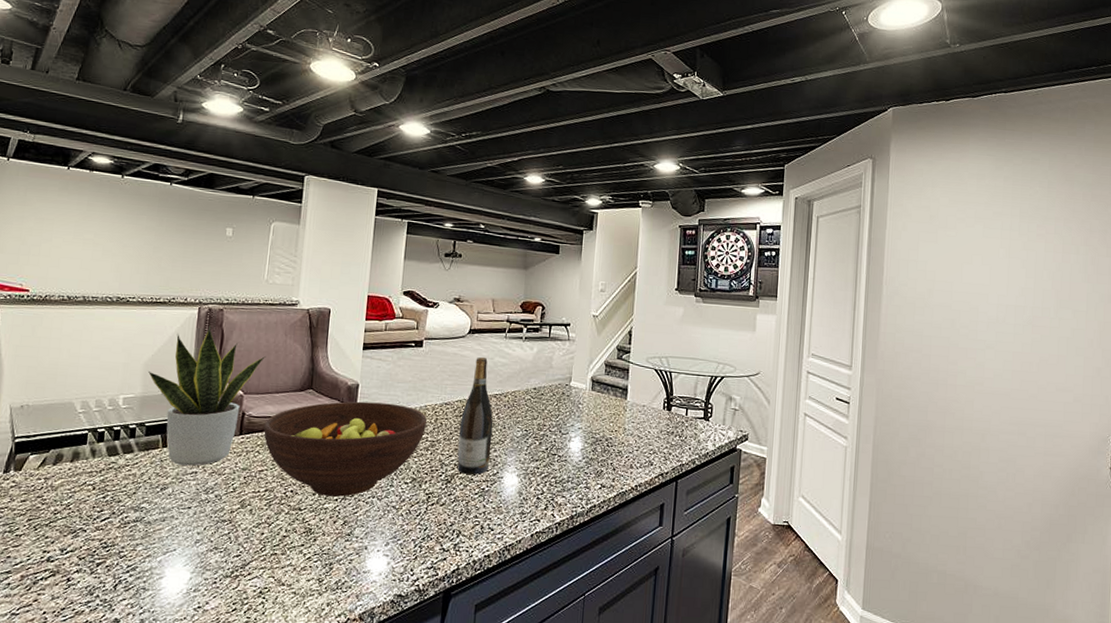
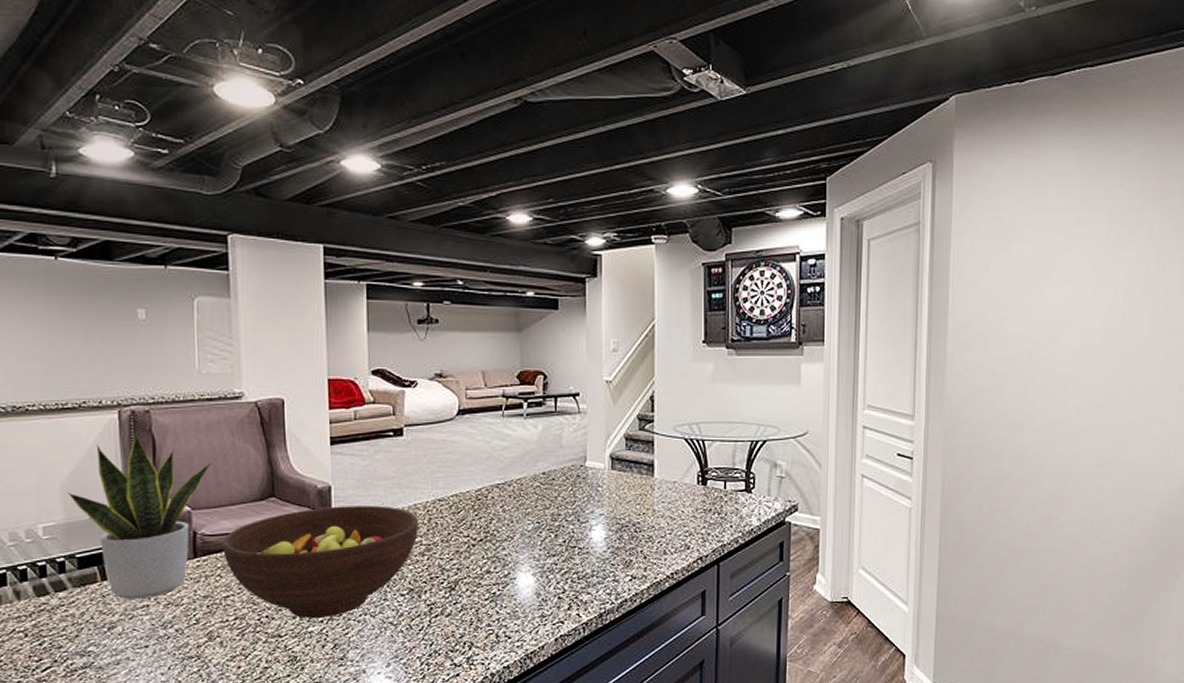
wine bottle: present [457,357,494,475] -> none [459,442,499,578]

